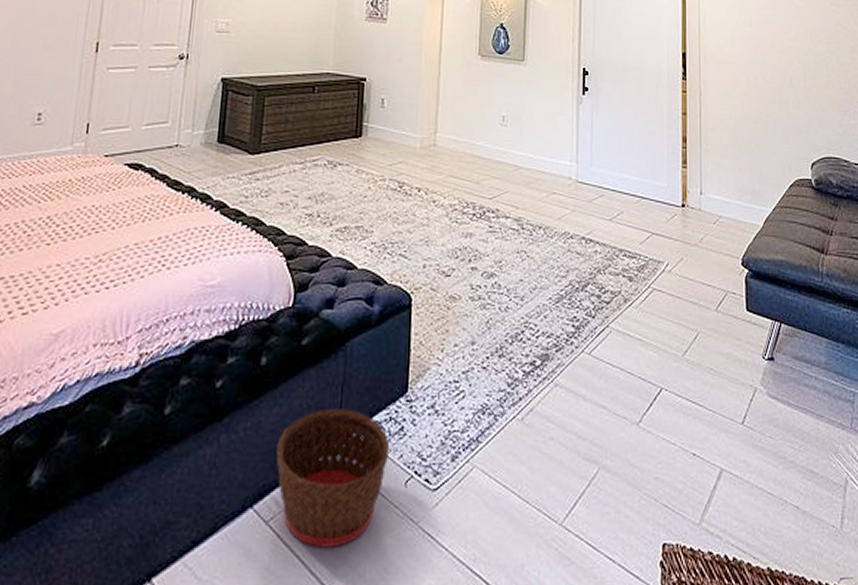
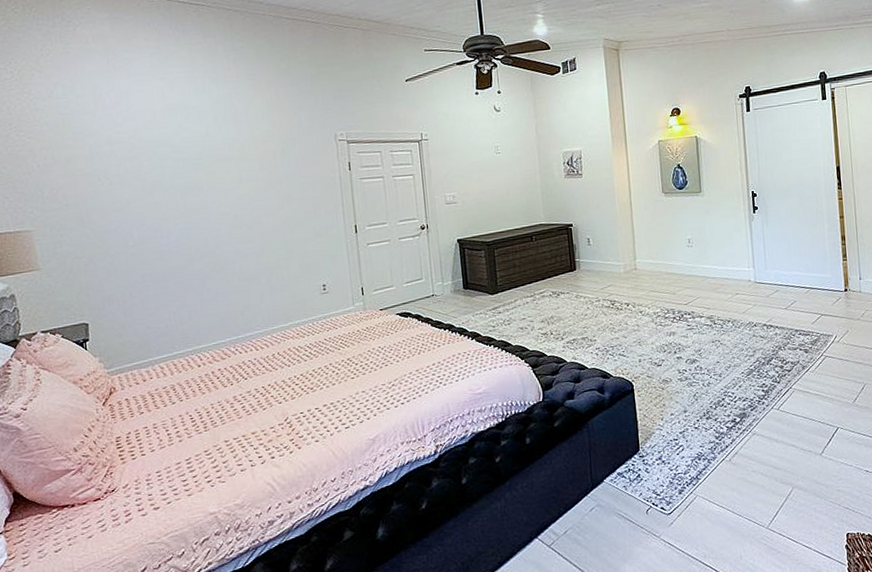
basket: present [276,409,390,548] -> none [548,466,632,559]

